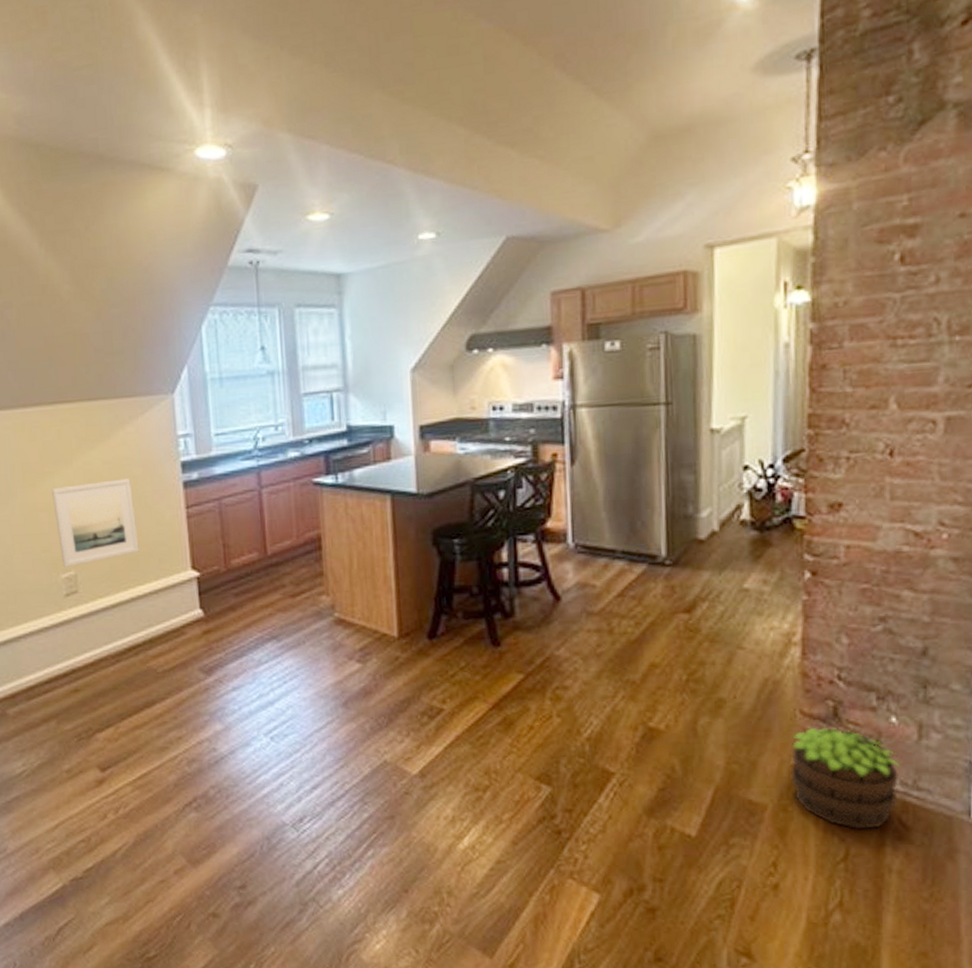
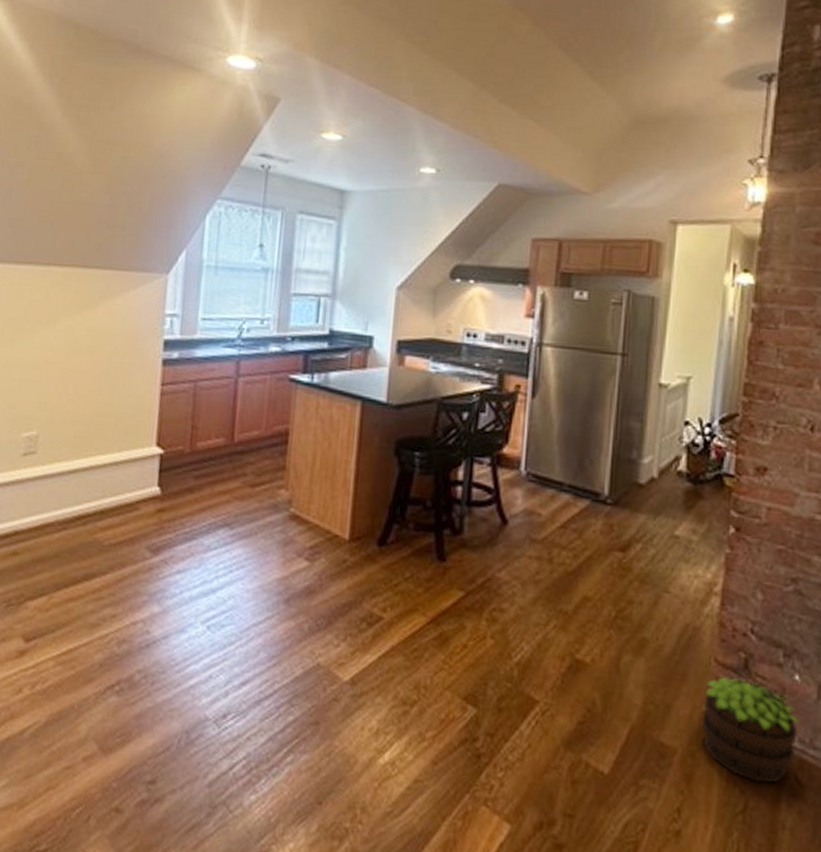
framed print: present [52,479,139,567] -> none [25,346,111,427]

